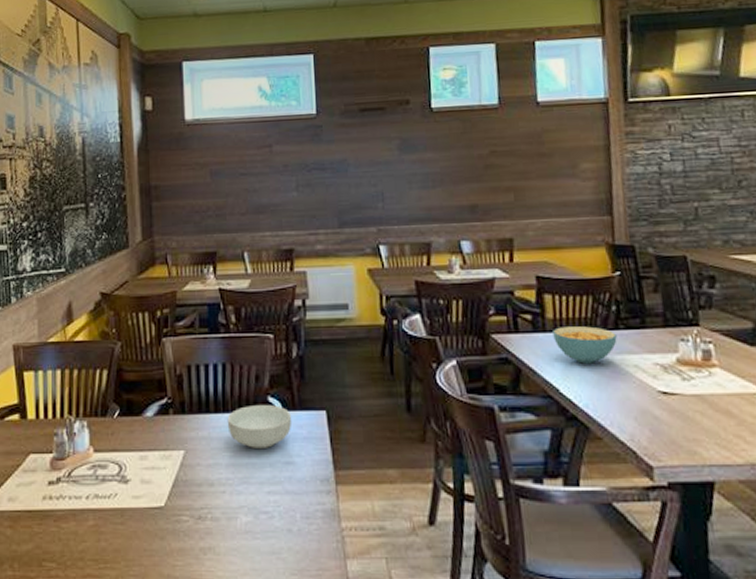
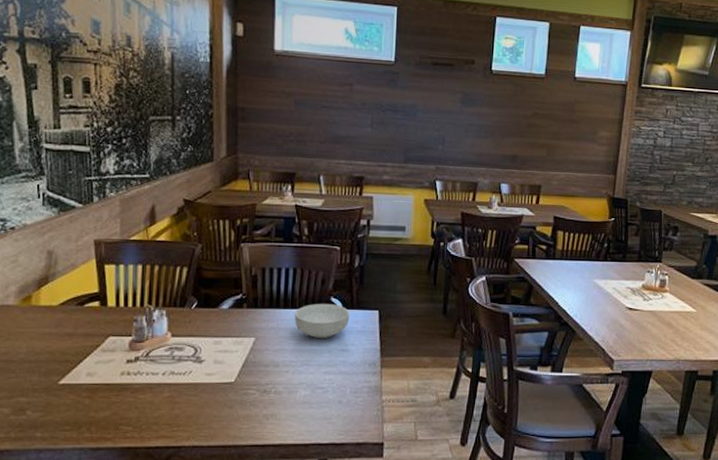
cereal bowl: present [553,326,617,364] -> none [560,256,605,285]

